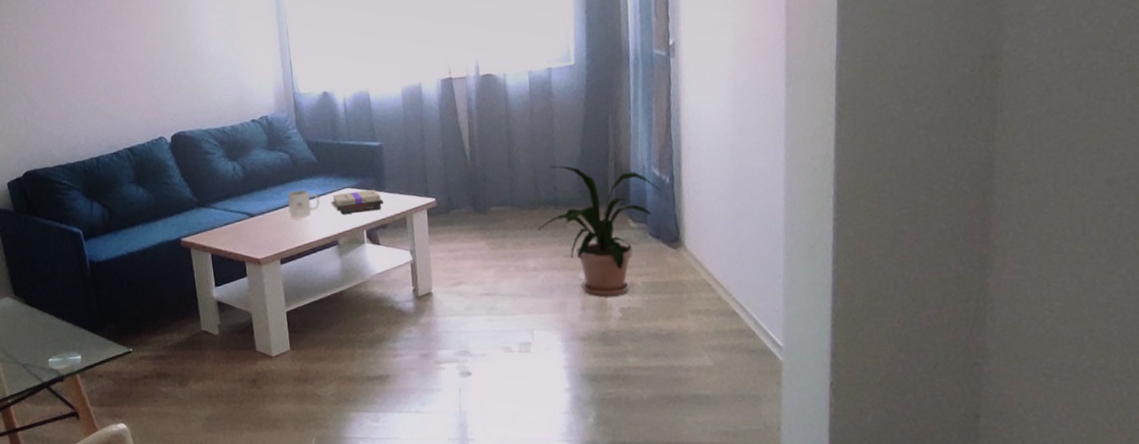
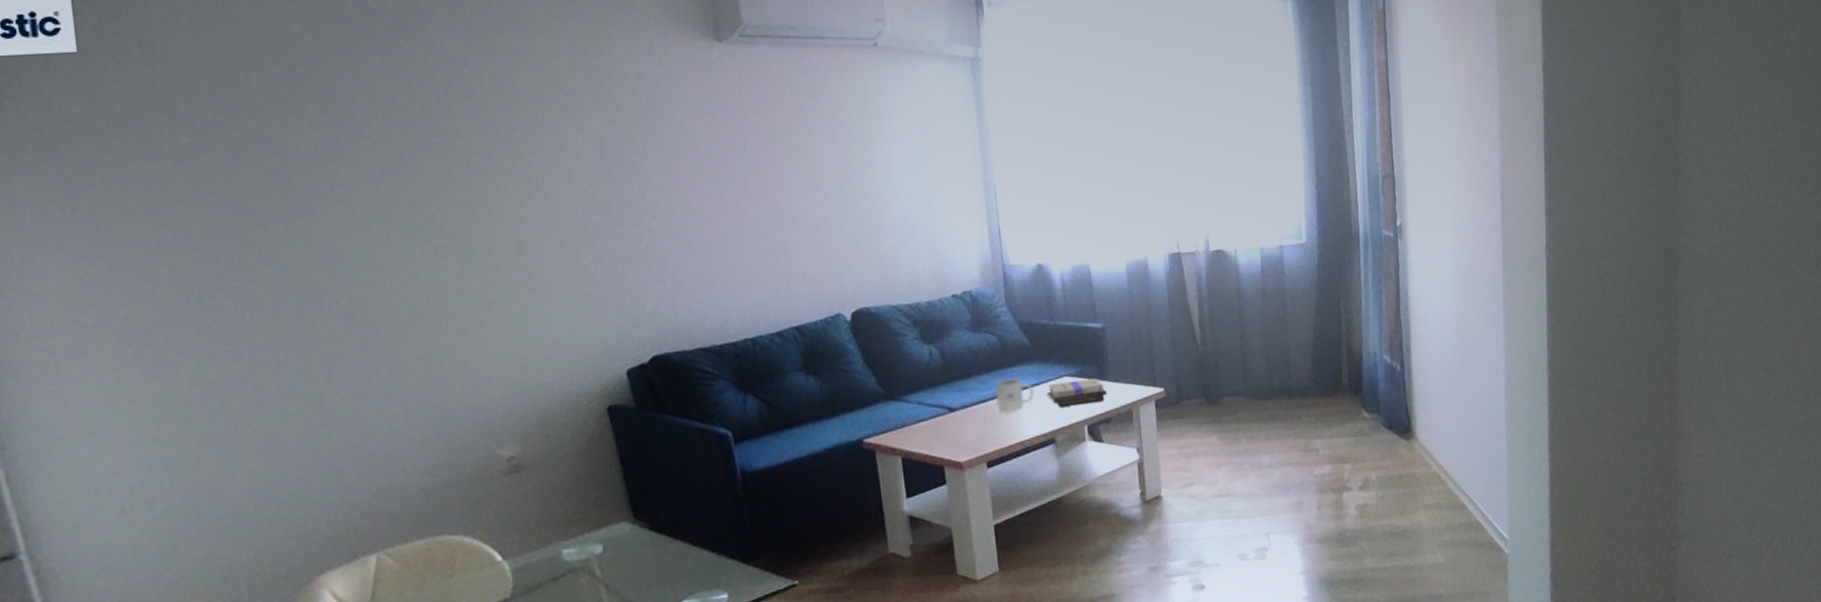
house plant: present [538,165,659,297] -> none [1272,351,1391,494]

